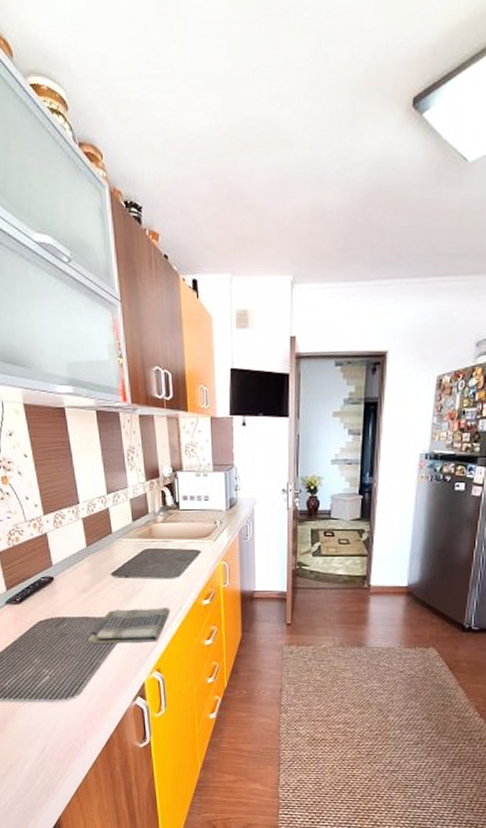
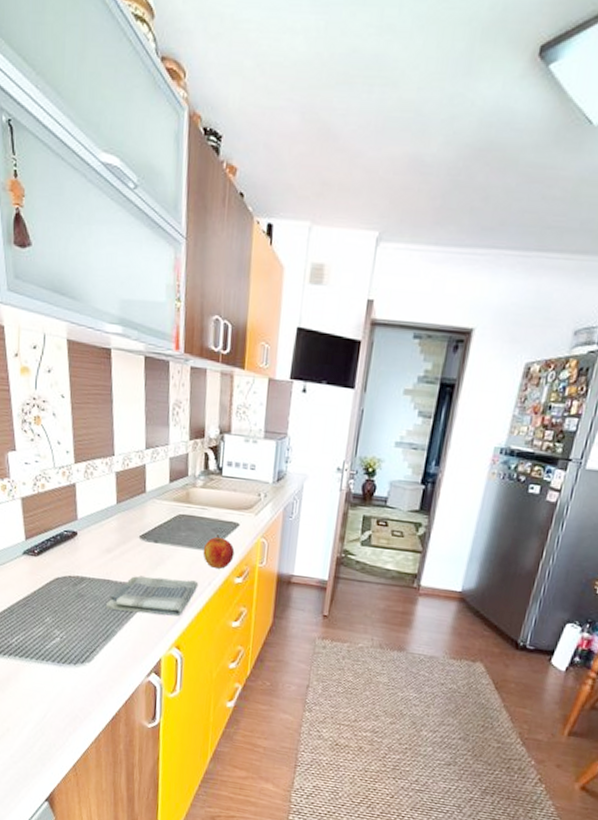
apple: none [170,563,200,594] -> present [202,535,235,569]

